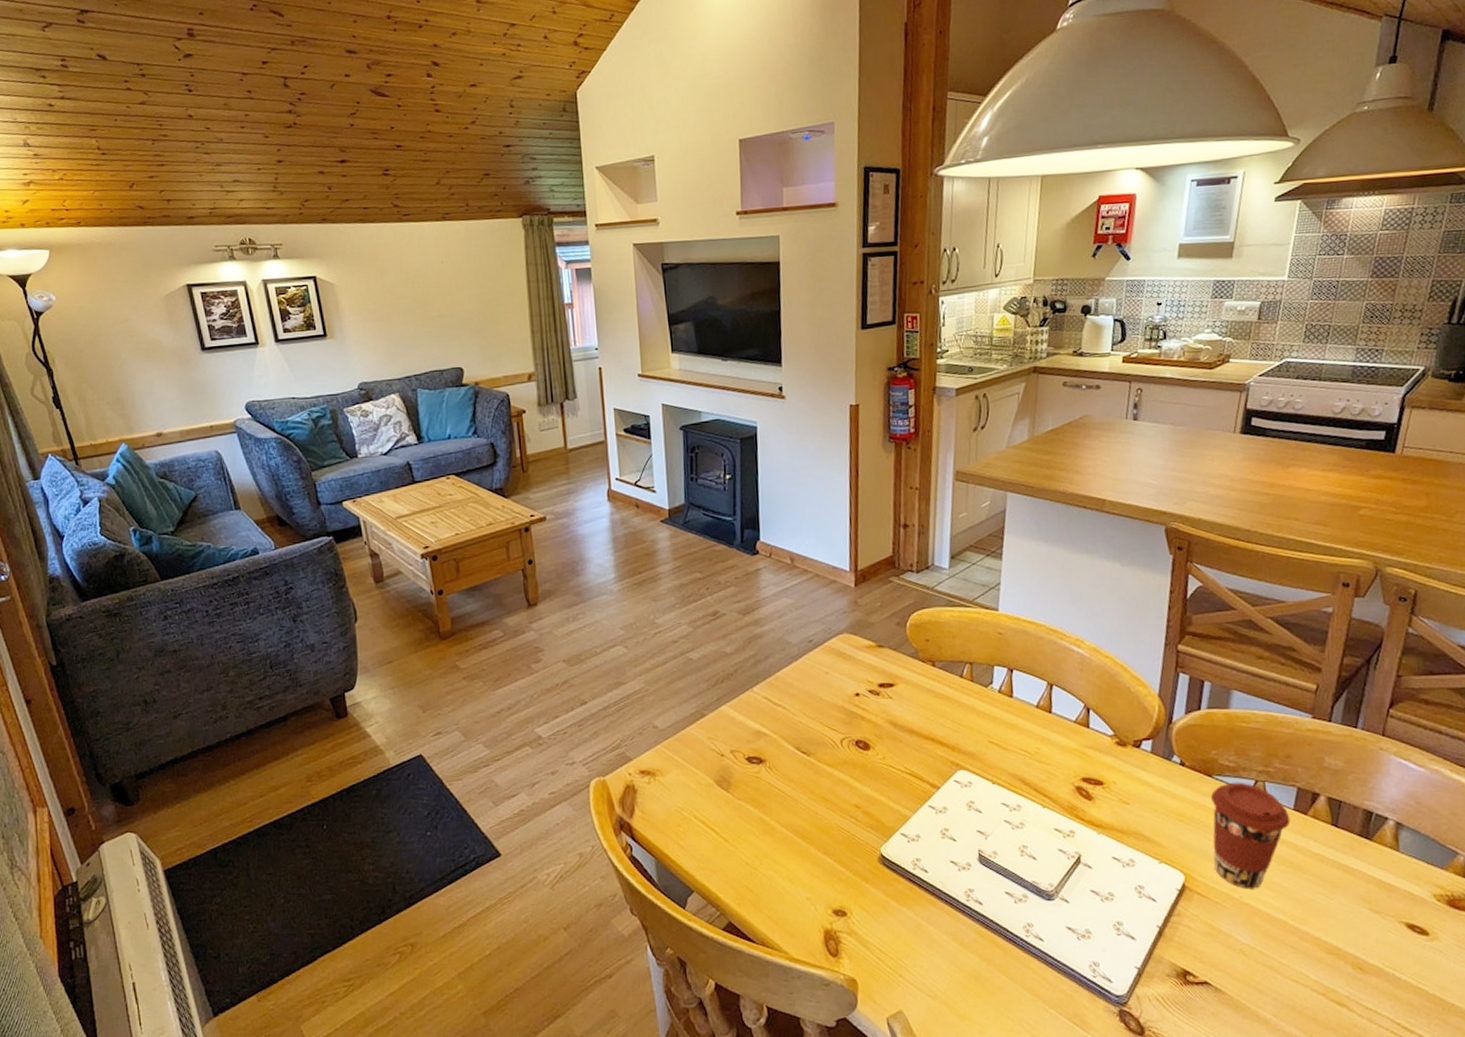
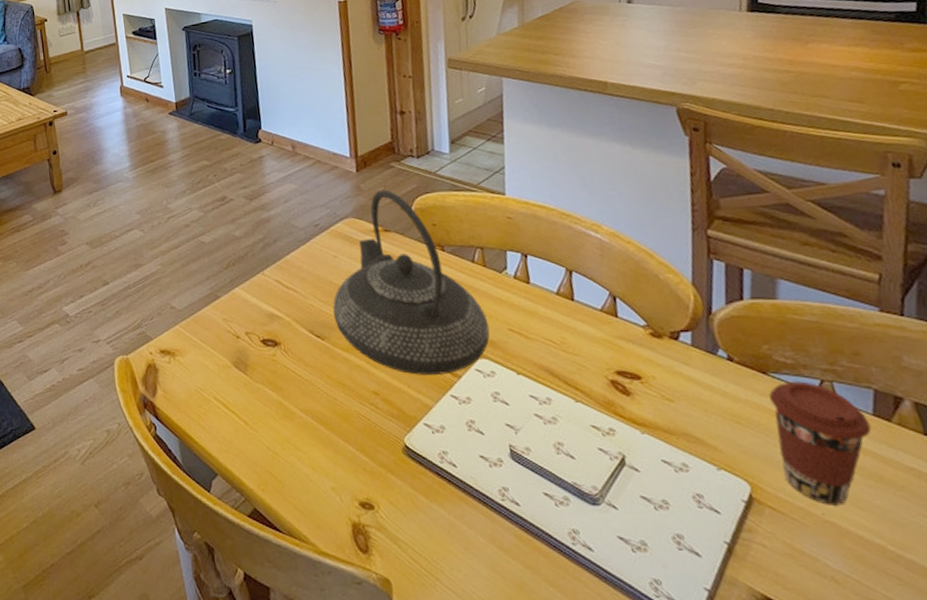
teapot: none [820,605,971,788] -> present [333,189,490,375]

